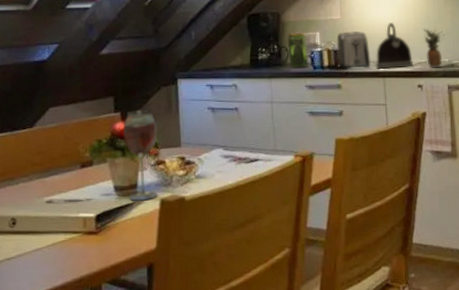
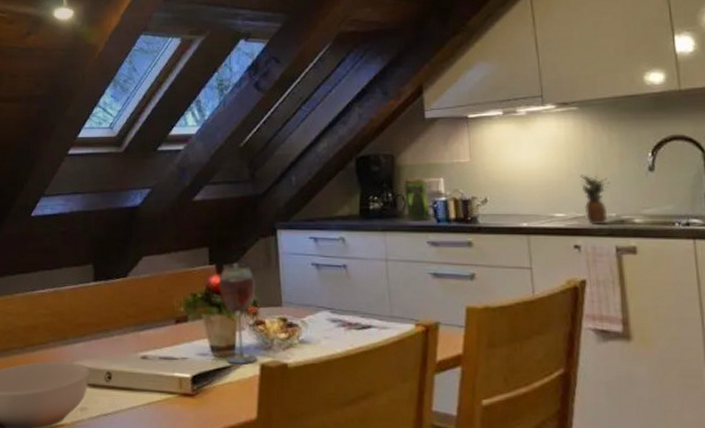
toaster: present [336,31,371,70] -> none [465,178,510,225]
kettle: present [375,22,413,70] -> none [516,167,567,225]

